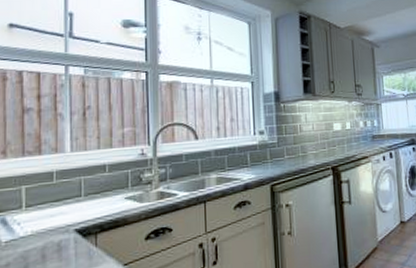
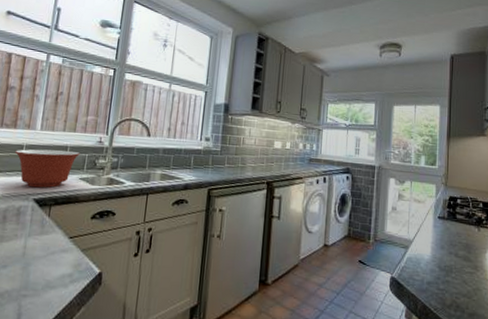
mixing bowl: none [44,169,121,217] -> present [15,149,80,188]

